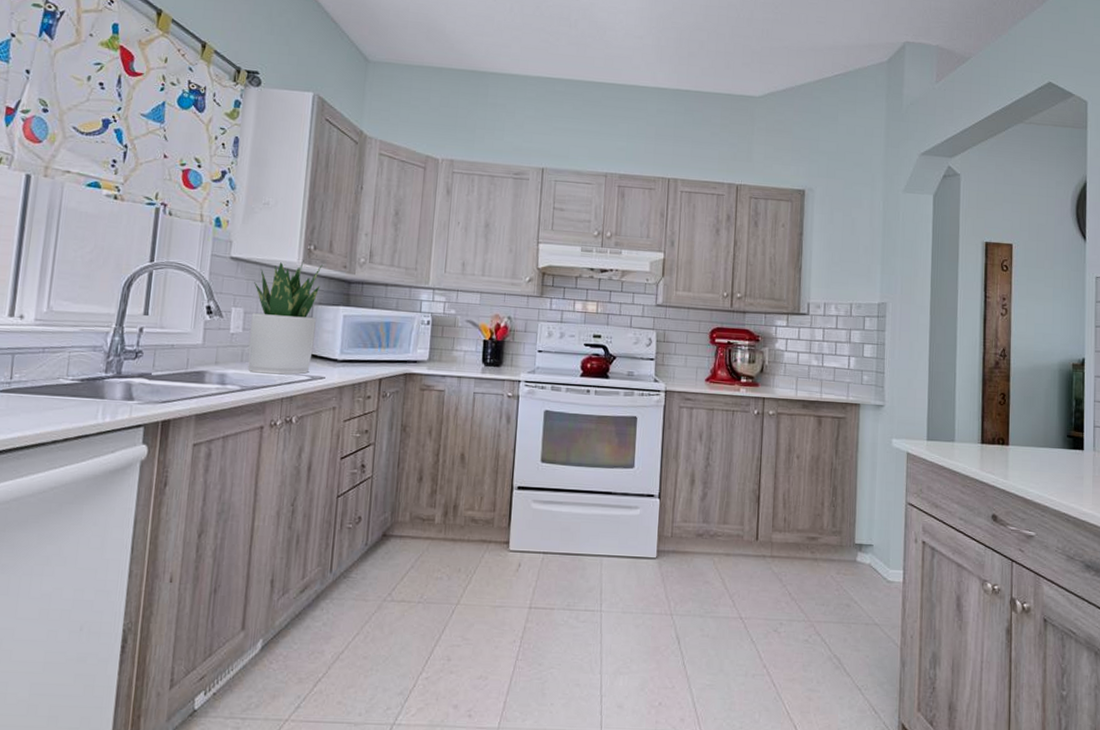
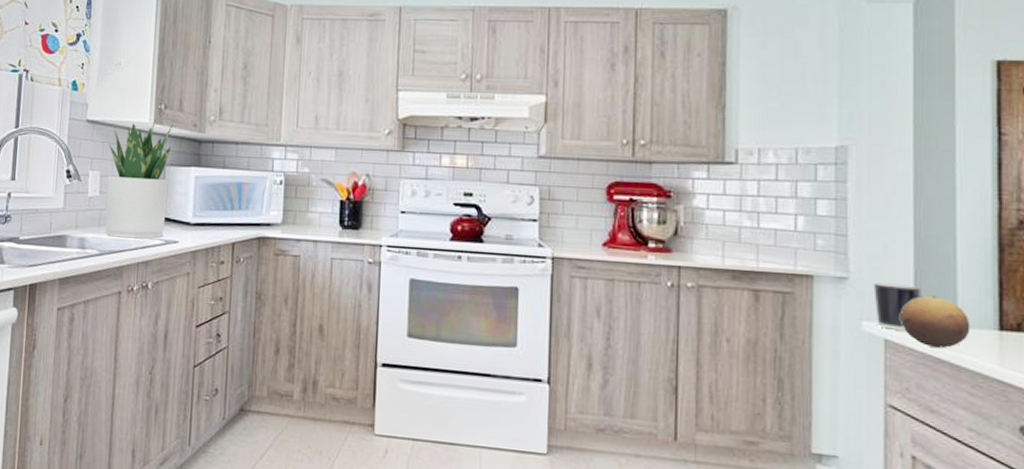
mug: none [901,409,933,446] -> present [874,282,923,331]
fruit: none [918,418,963,459] -> present [901,295,970,349]

